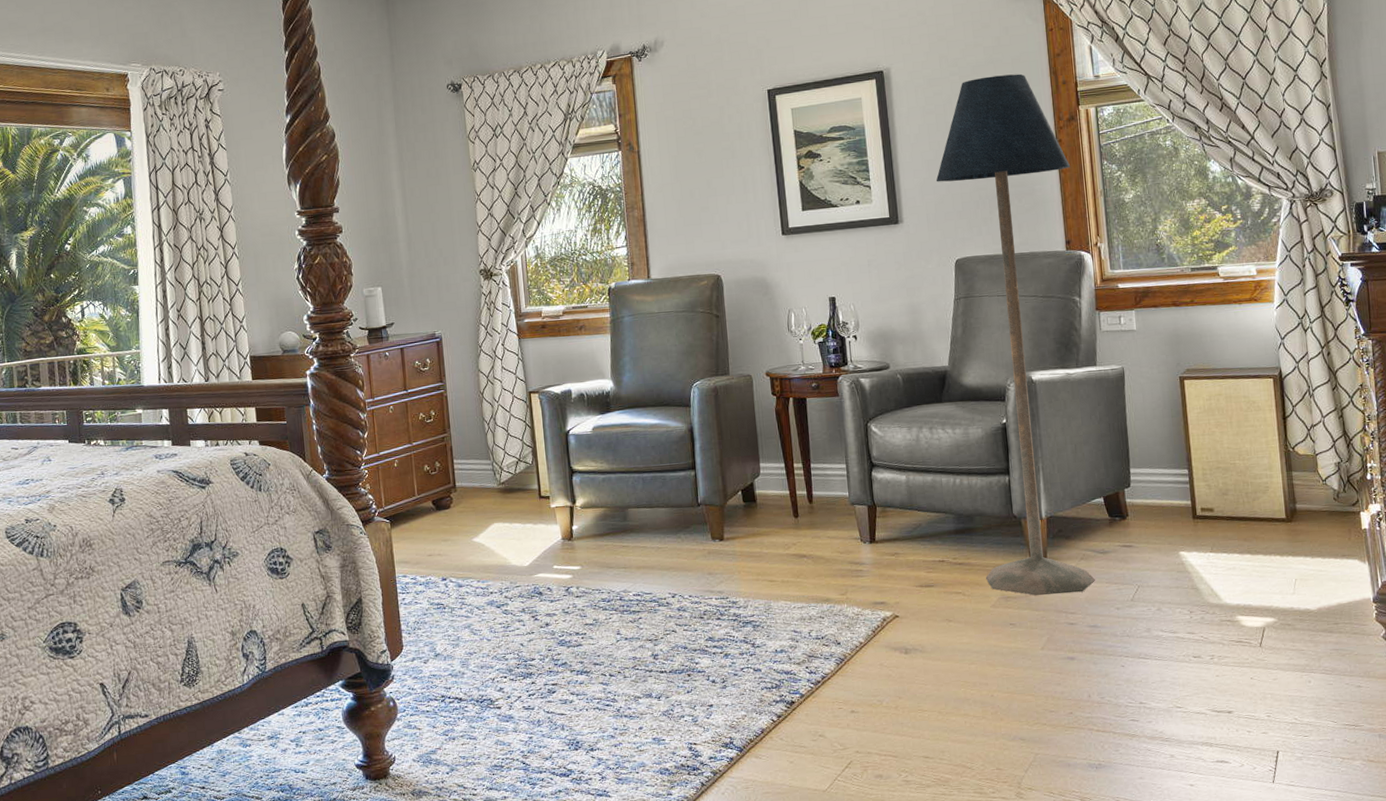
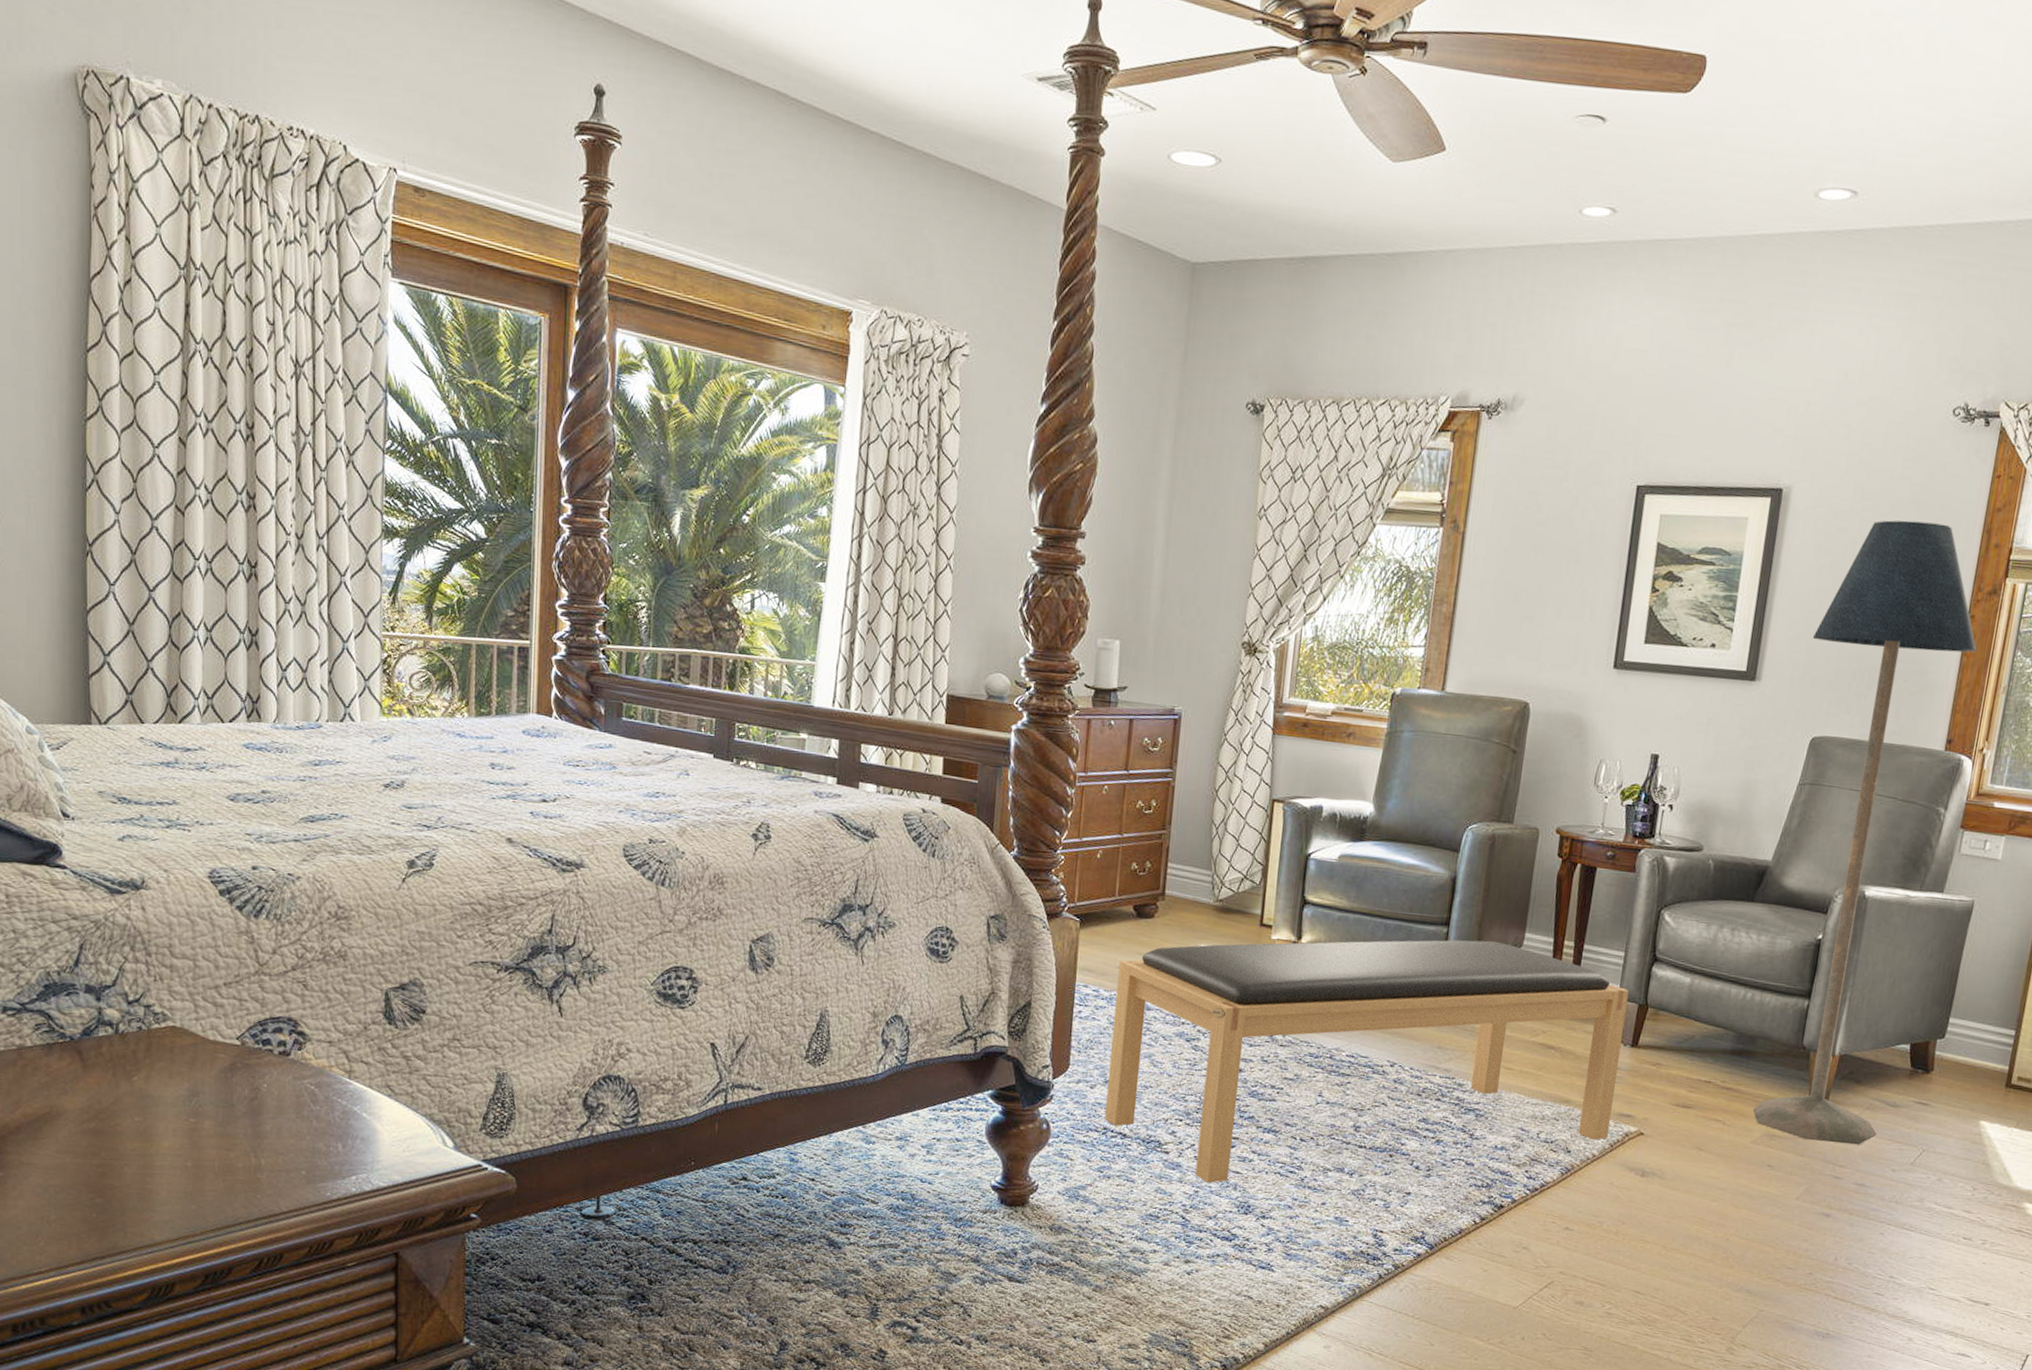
bench: none [429,475,869,728] -> present [1105,940,1630,1183]

